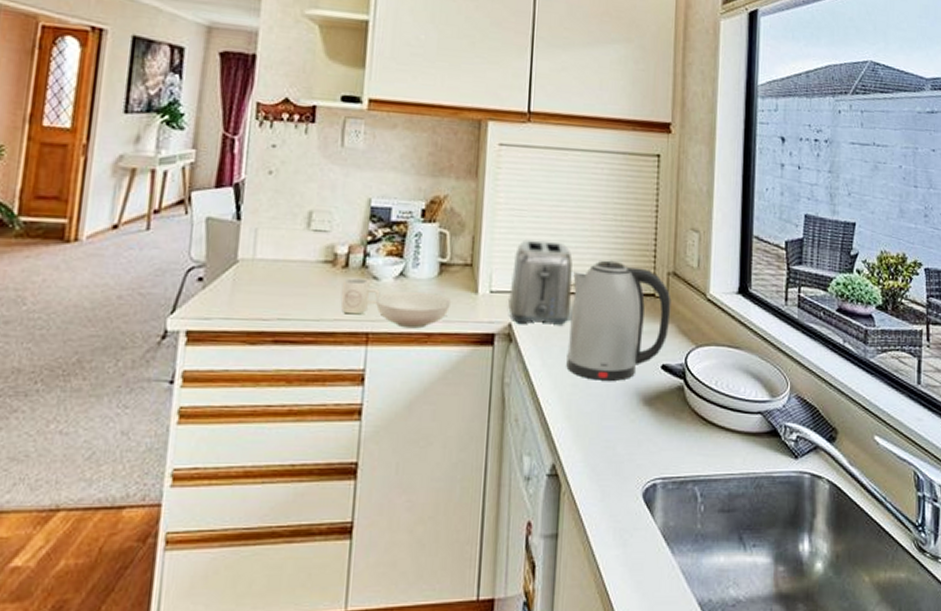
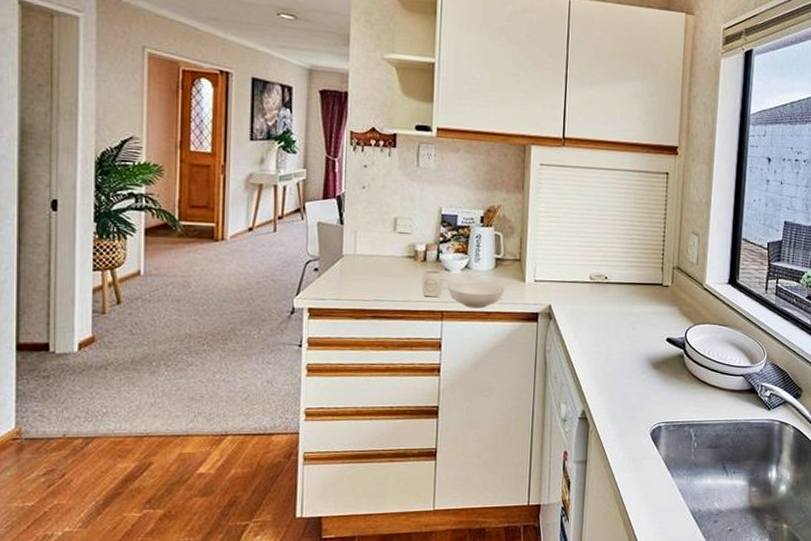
toaster: present [508,239,573,325] -> none [549,240,598,307]
kettle: present [566,260,671,381] -> none [593,257,675,350]

